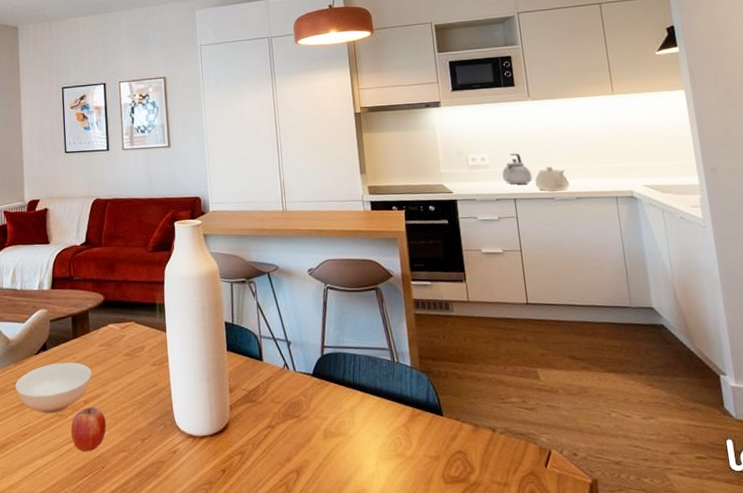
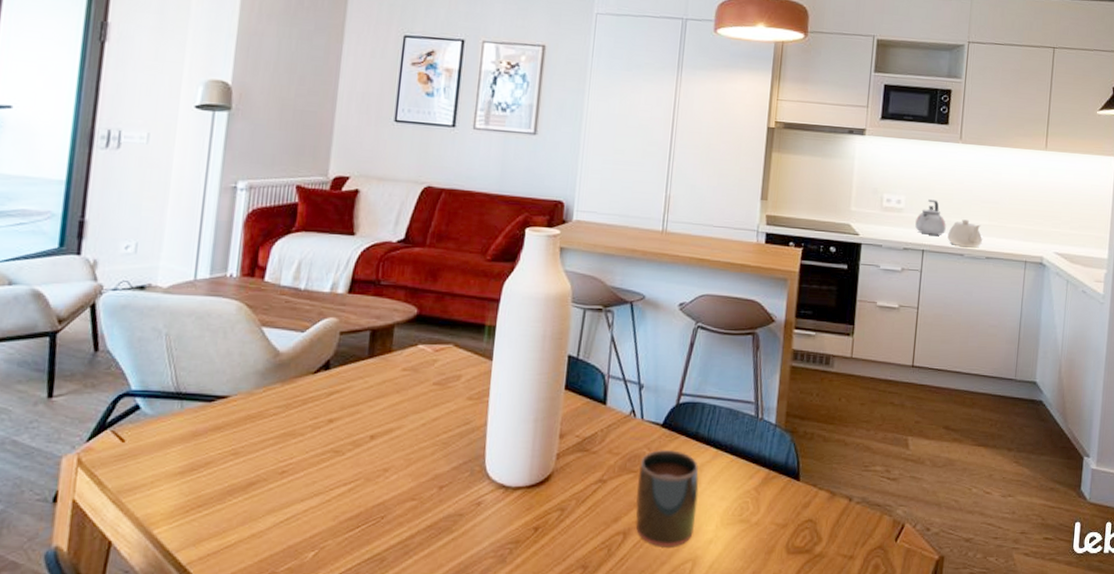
bowl: present [15,362,92,414] -> none [278,386,387,449]
fruit: present [70,407,107,452] -> none [346,444,397,498]
mug: none [300,396,357,481] -> present [635,450,699,546]

